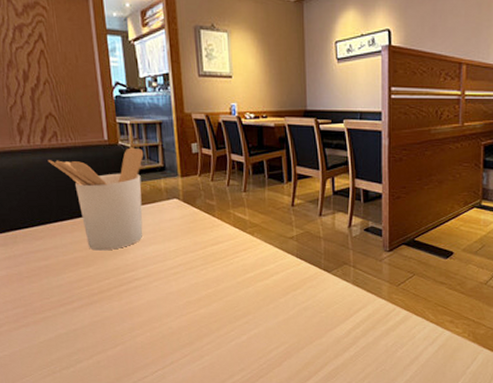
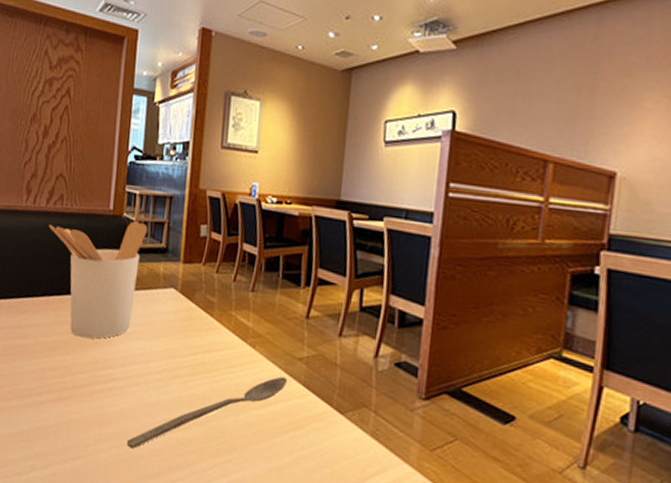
spoon: none [157,253,284,329] -> present [126,376,288,449]

